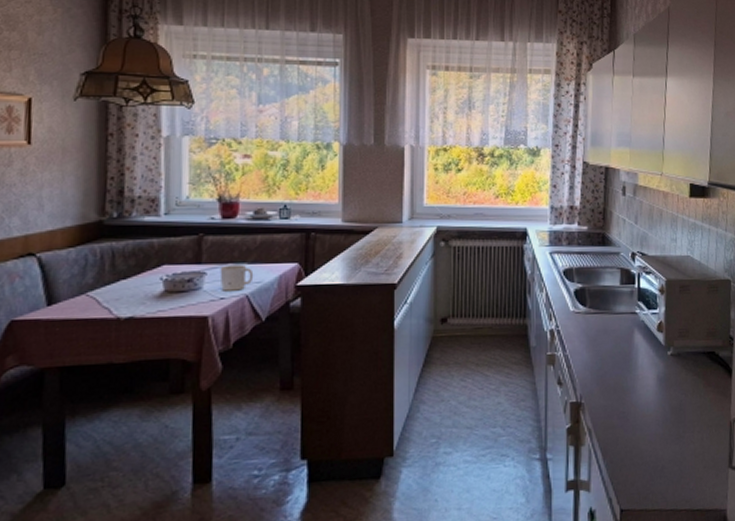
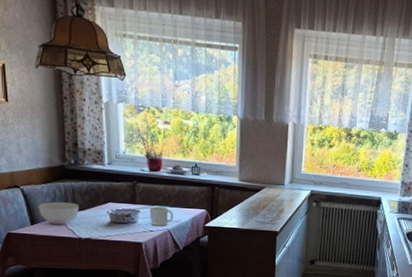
bowl: none [60,269,120,303] -> present [38,201,79,225]

